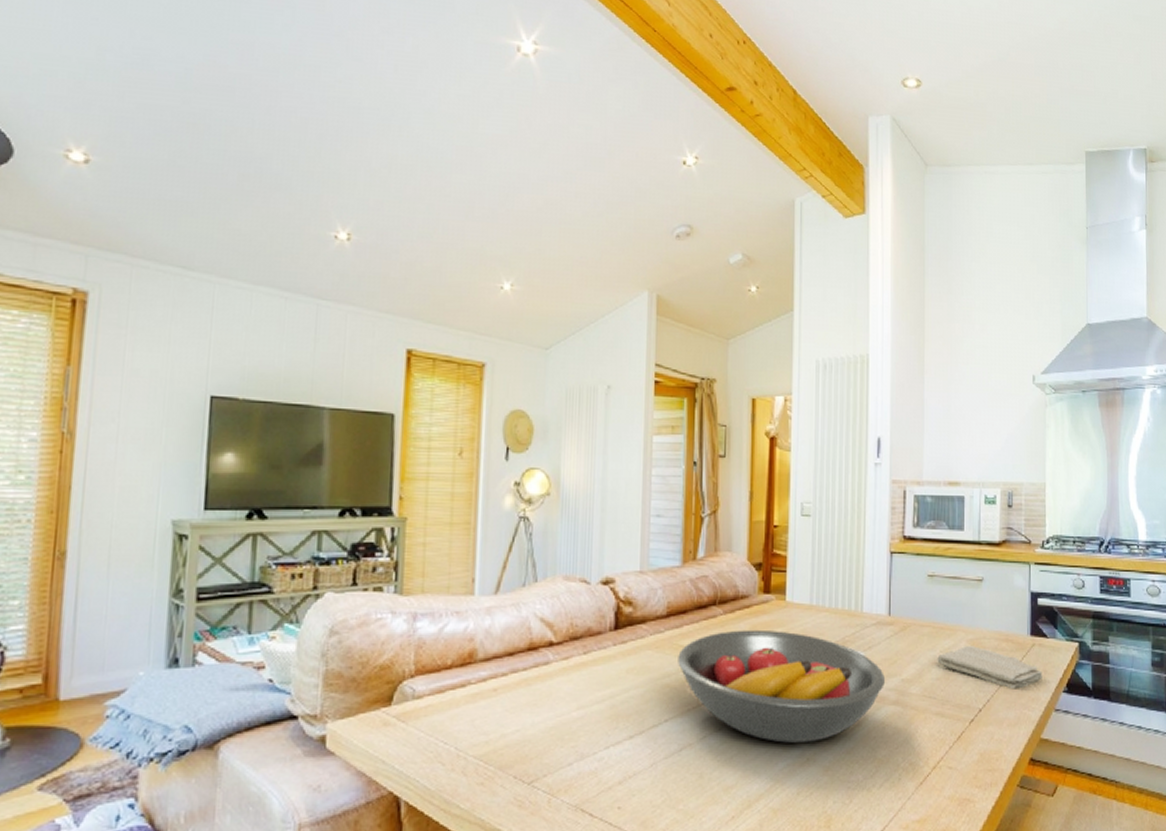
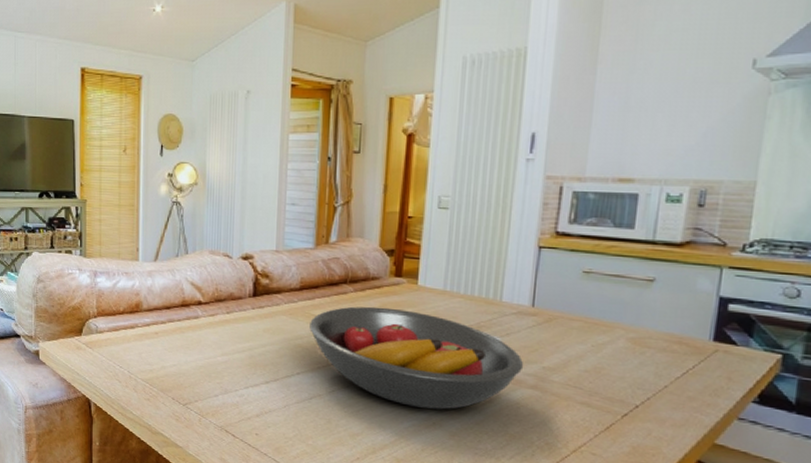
washcloth: present [937,646,1042,690] -> none [587,343,725,392]

